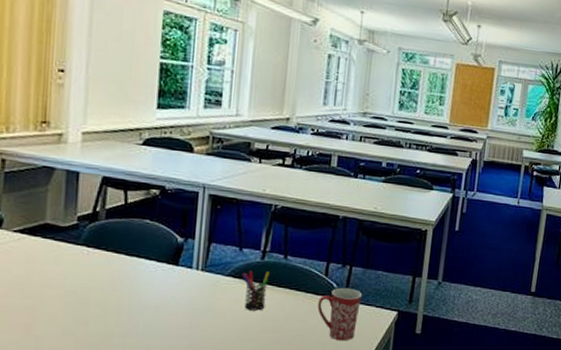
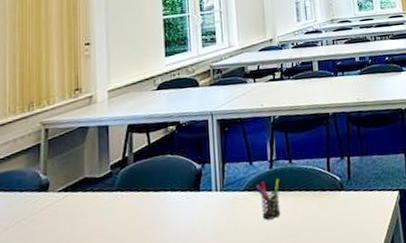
mug: present [317,287,362,341] -> none [326,177,365,232]

